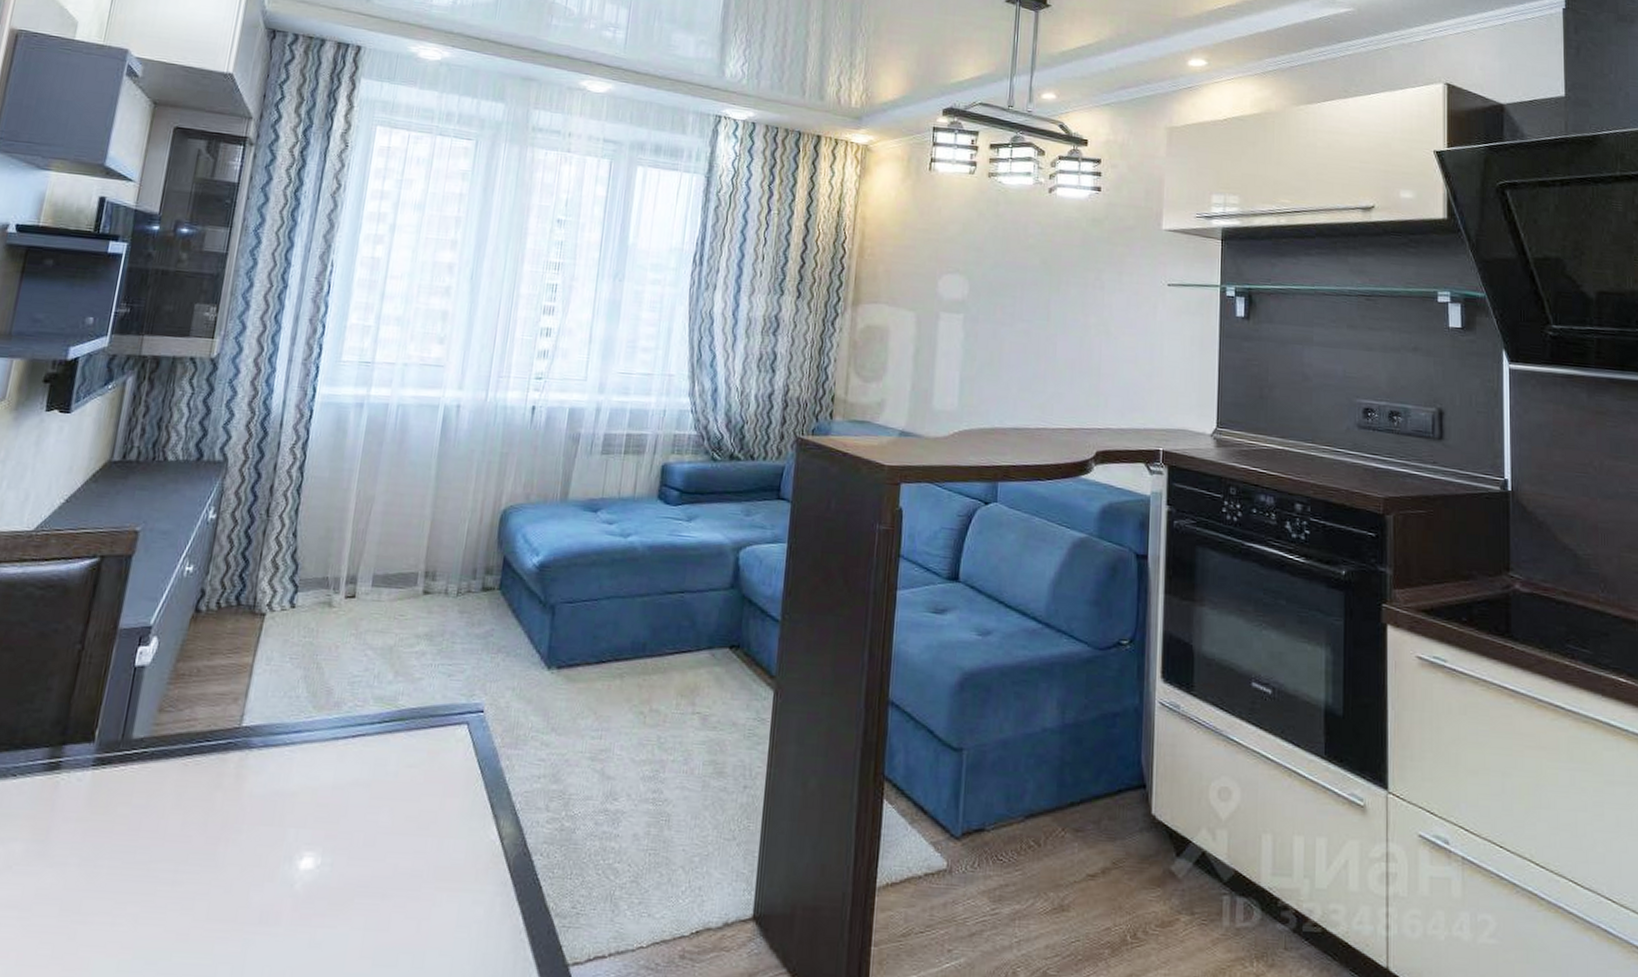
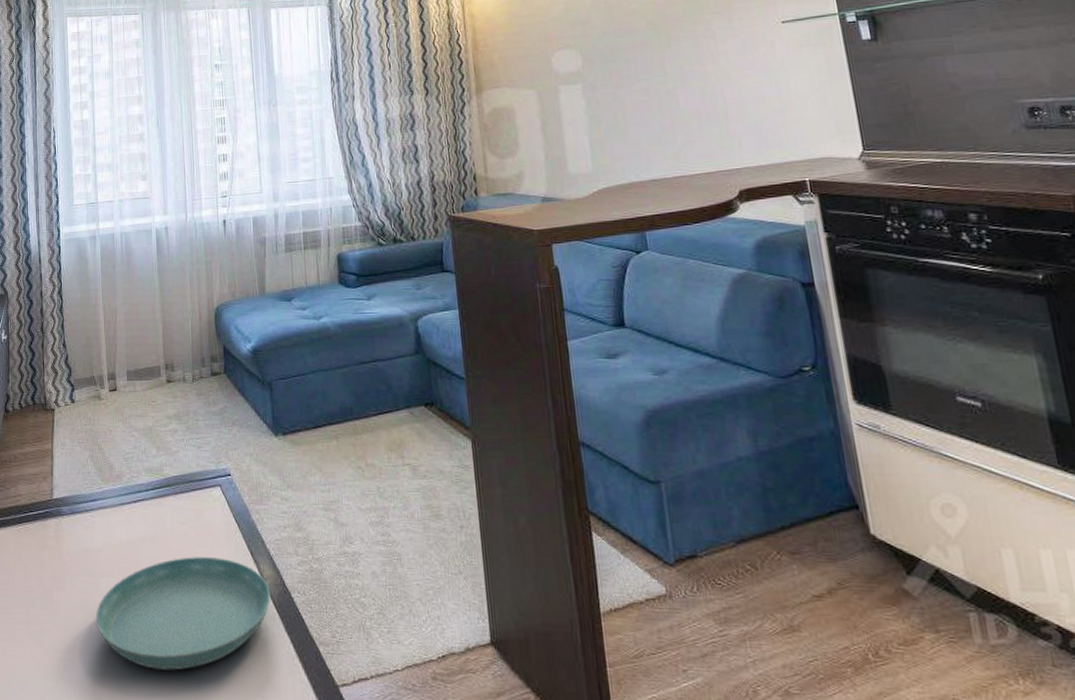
saucer: none [271,807,507,945] -> present [95,557,271,671]

